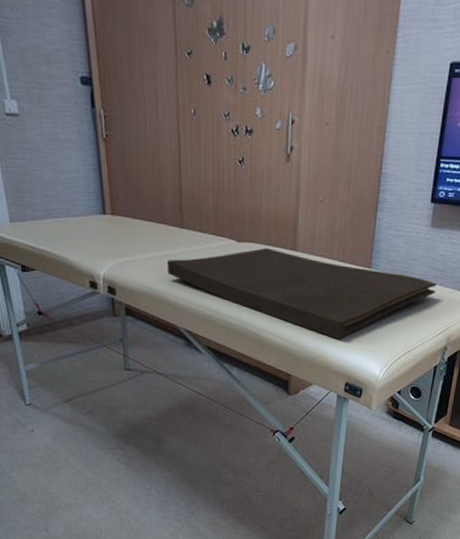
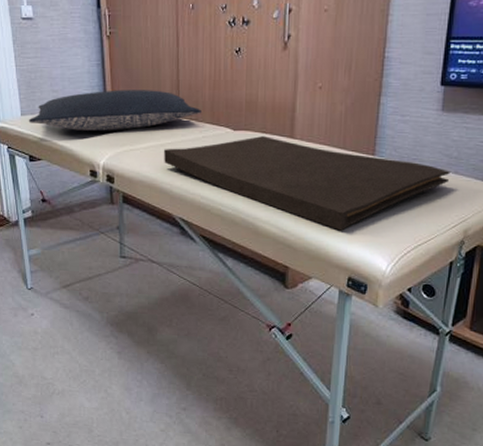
pillow: none [18,197,205,241] -> present [28,90,201,131]

